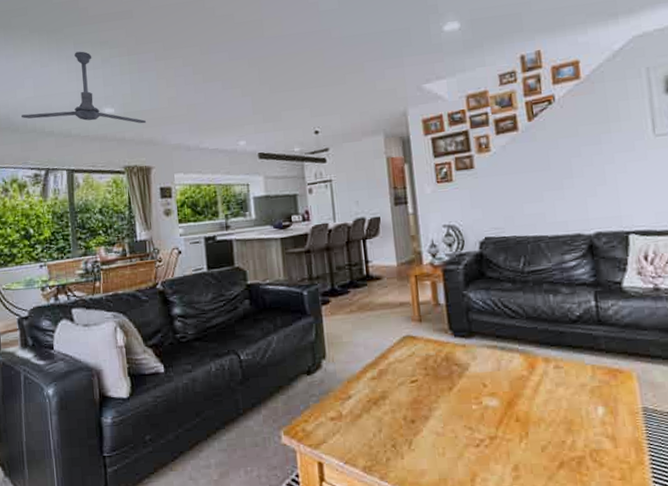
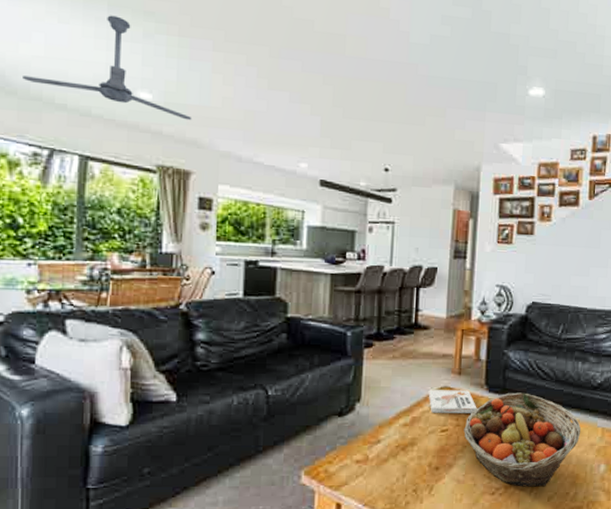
book: none [391,337,445,364] -> present [428,390,477,413]
fruit basket: none [434,334,567,437] -> present [464,392,581,487]

